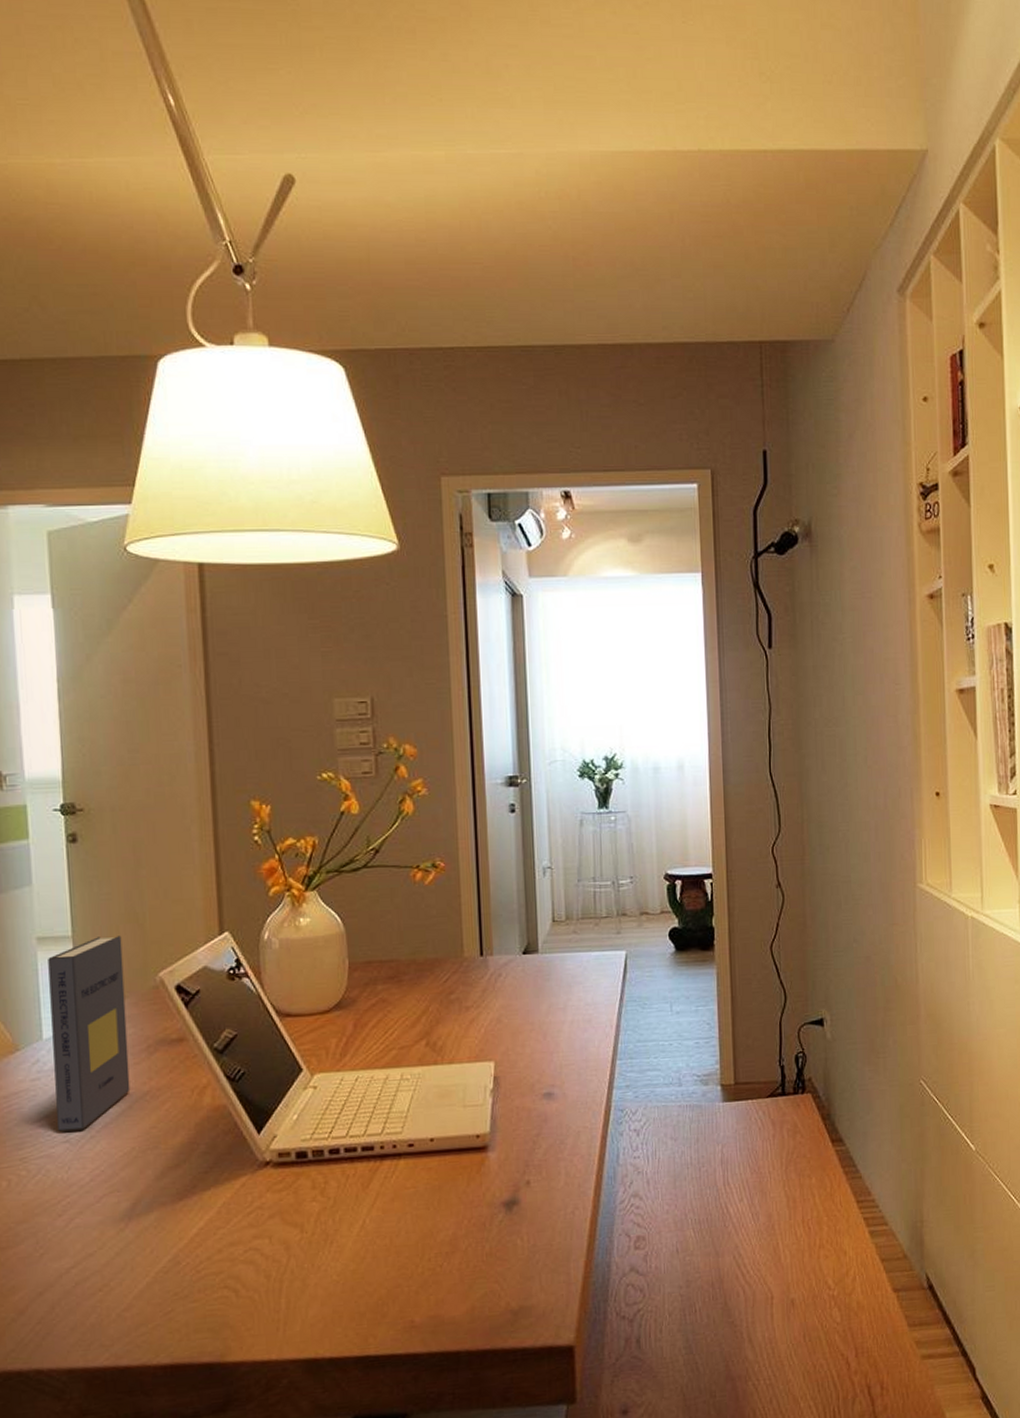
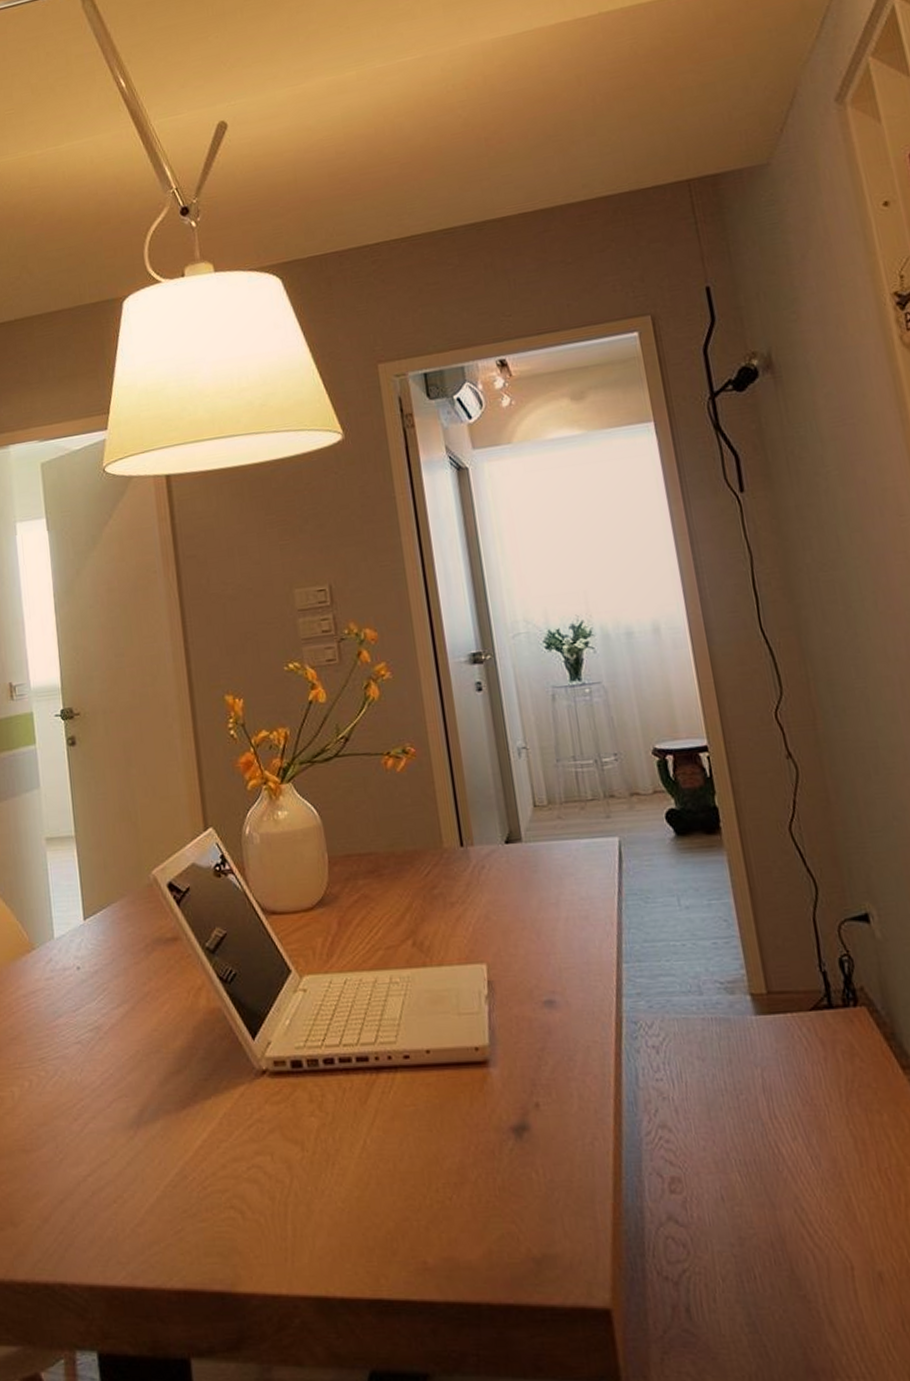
book: present [48,936,130,1132] -> none [56,834,132,1032]

